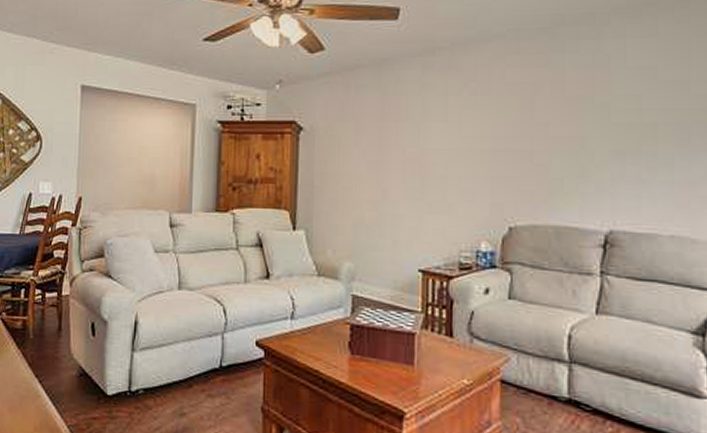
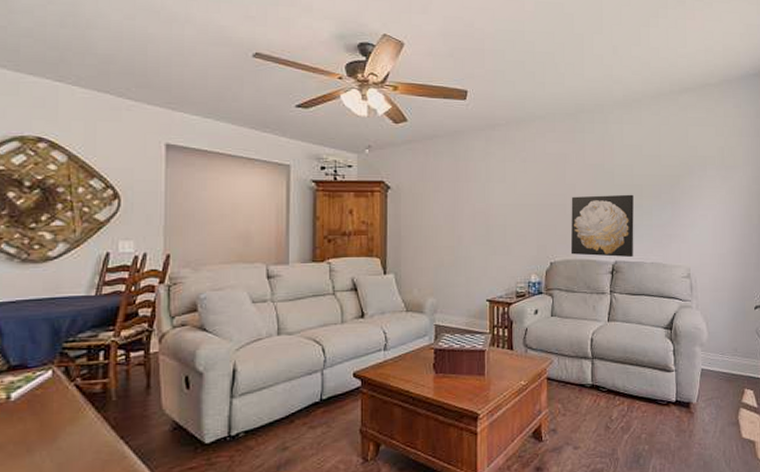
wall art: none [539,137,642,227] -> present [570,194,634,258]

